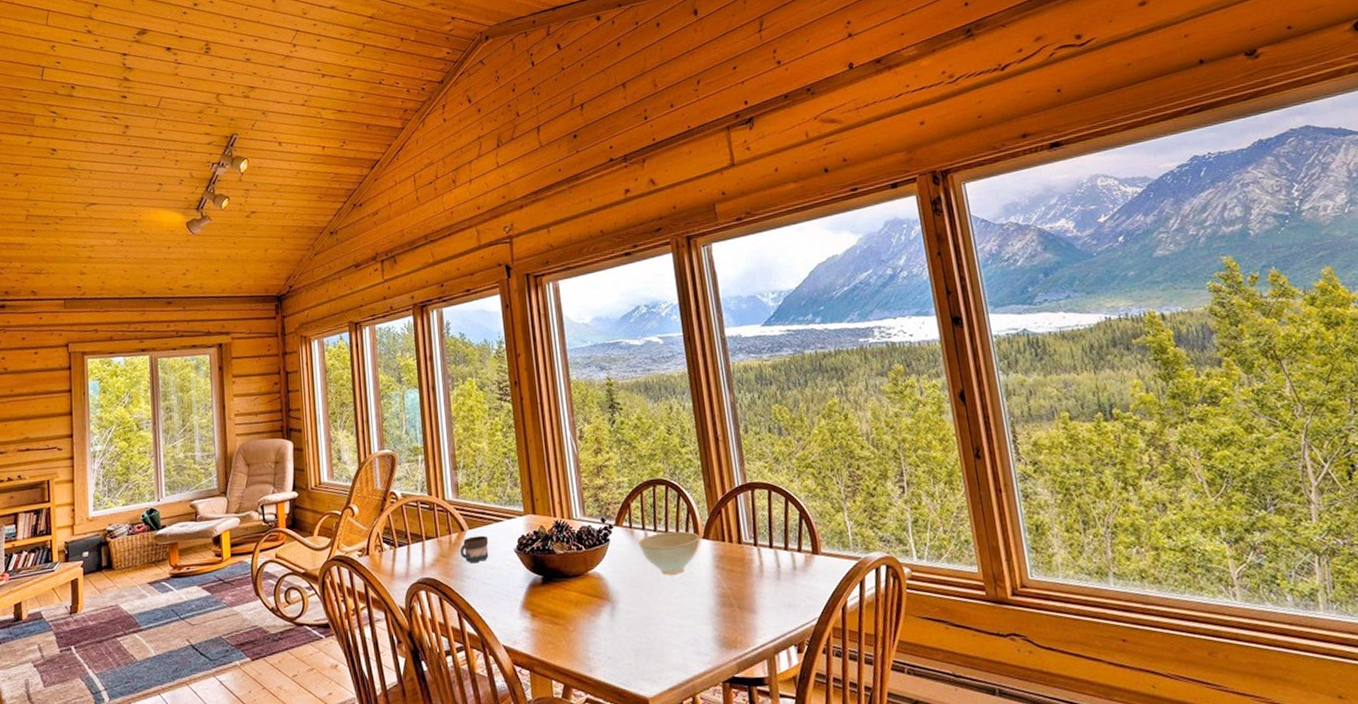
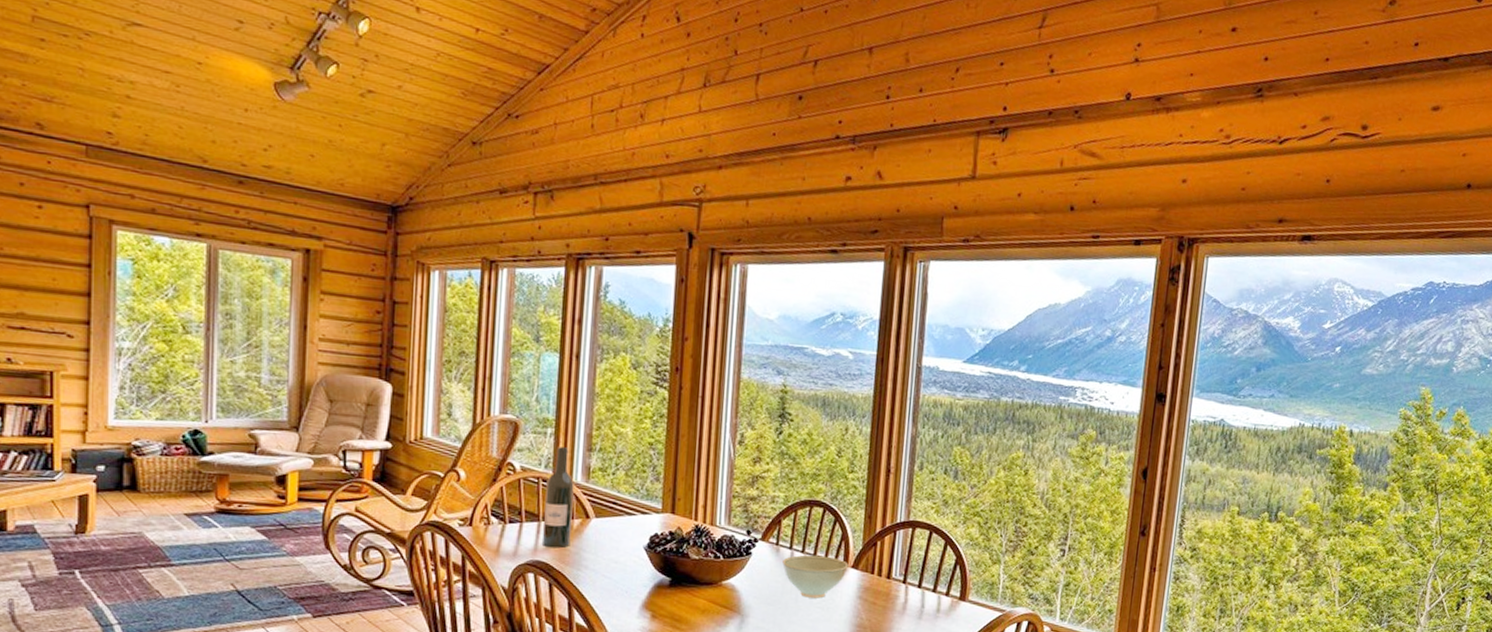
wine bottle: none [424,470,452,565] -> present [541,447,574,549]
mug: present [460,535,489,564] -> none [581,525,615,554]

